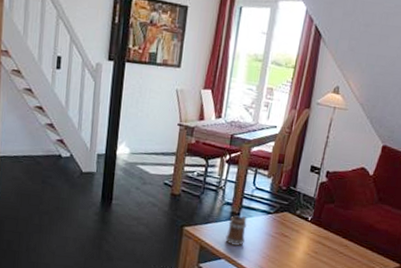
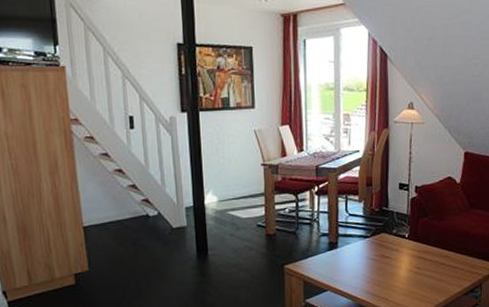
mug: present [225,215,247,247] -> none [327,244,347,276]

